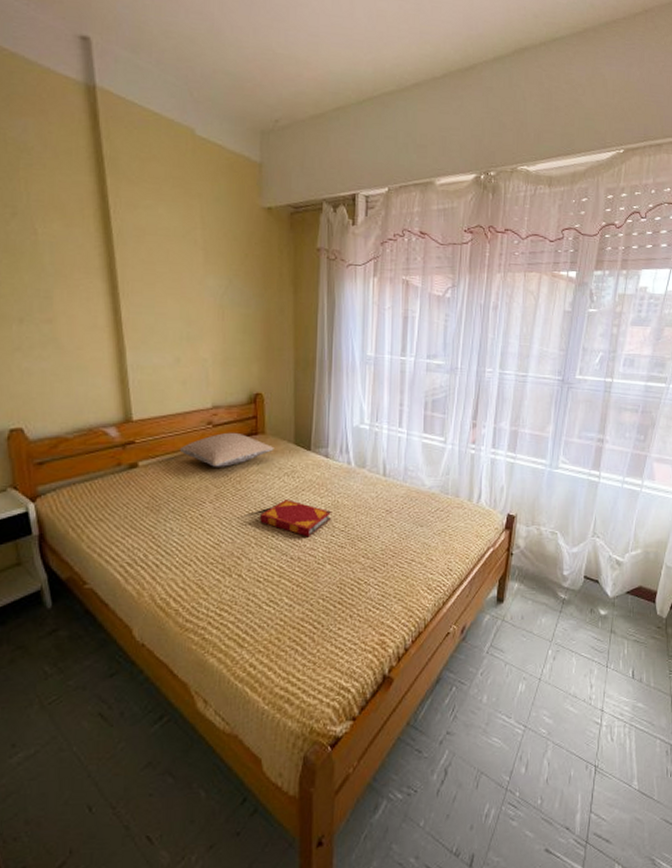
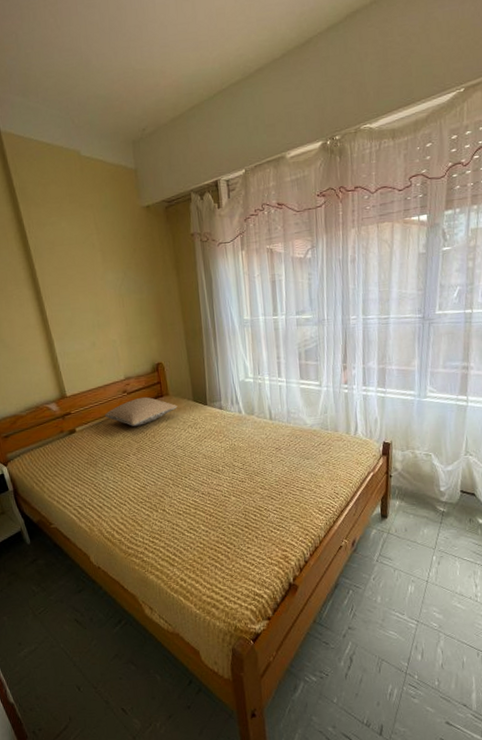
hardback book: present [260,500,332,537] -> none [174,447,231,476]

